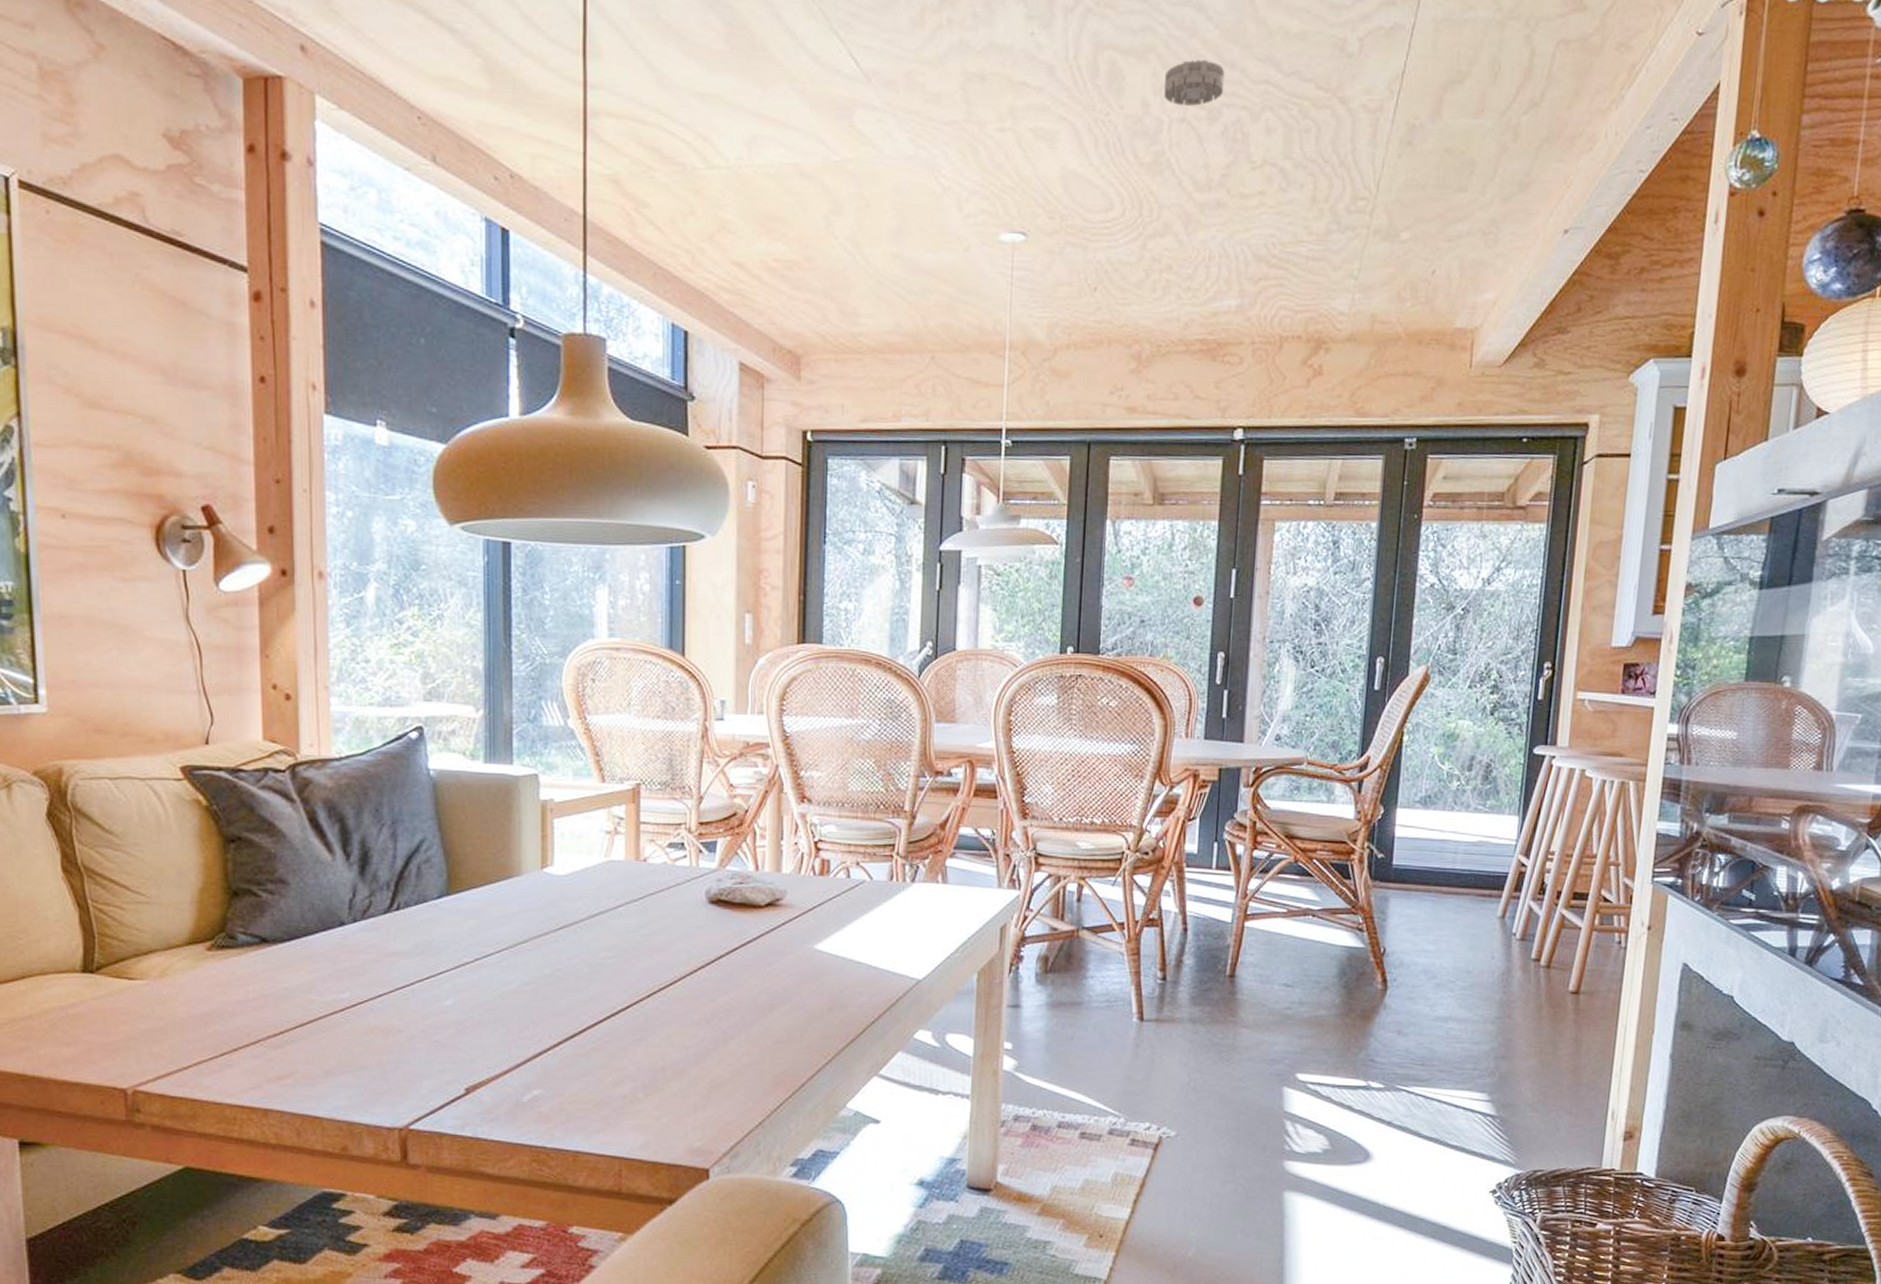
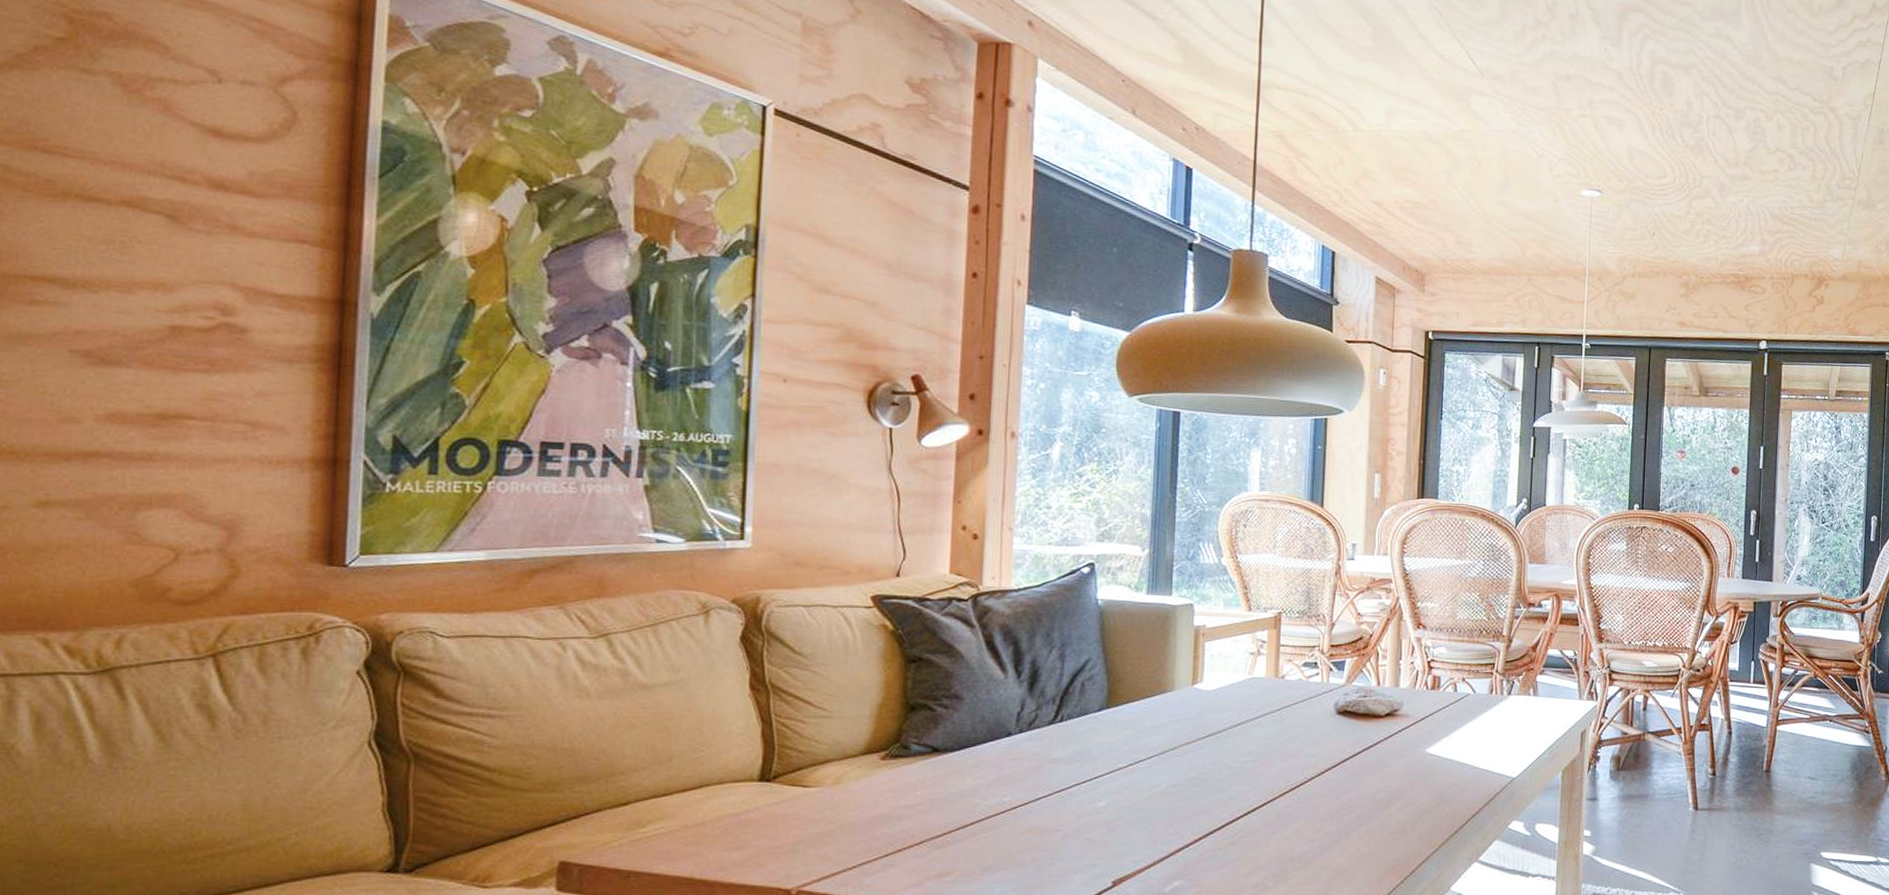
smoke detector: present [1163,59,1225,106] -> none [1702,74,1747,107]

